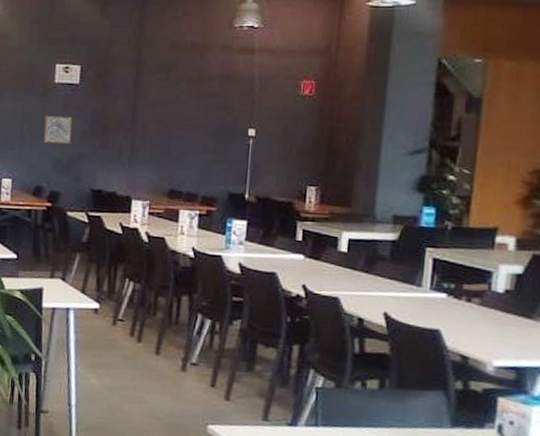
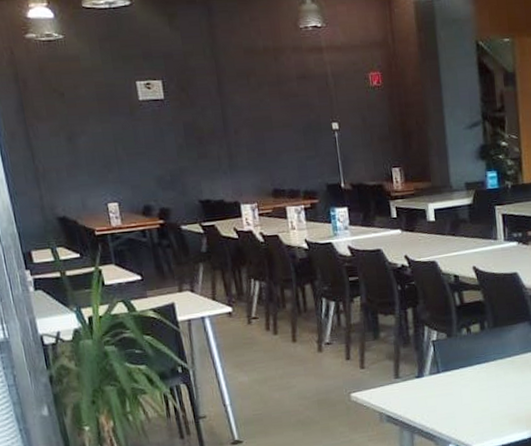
wall art: present [43,115,73,144] -> none [137,132,170,161]

